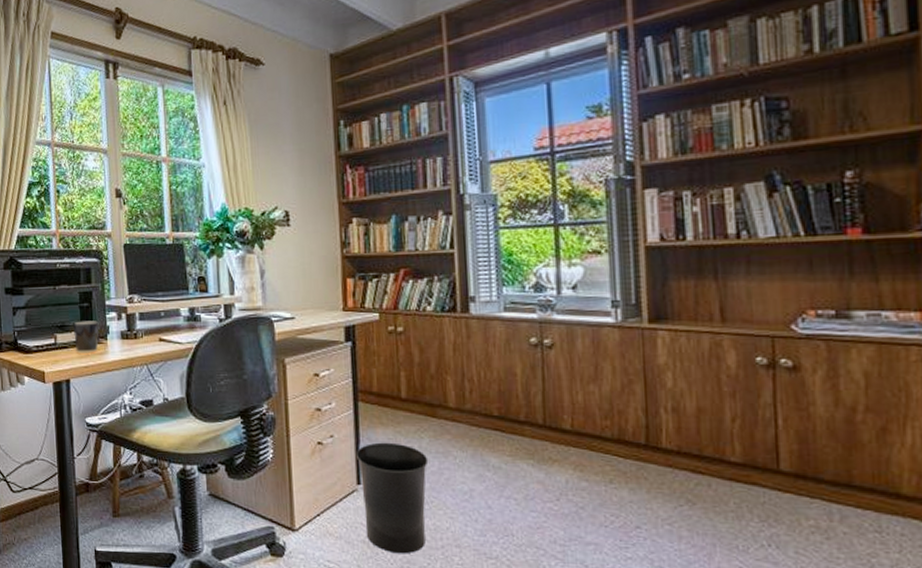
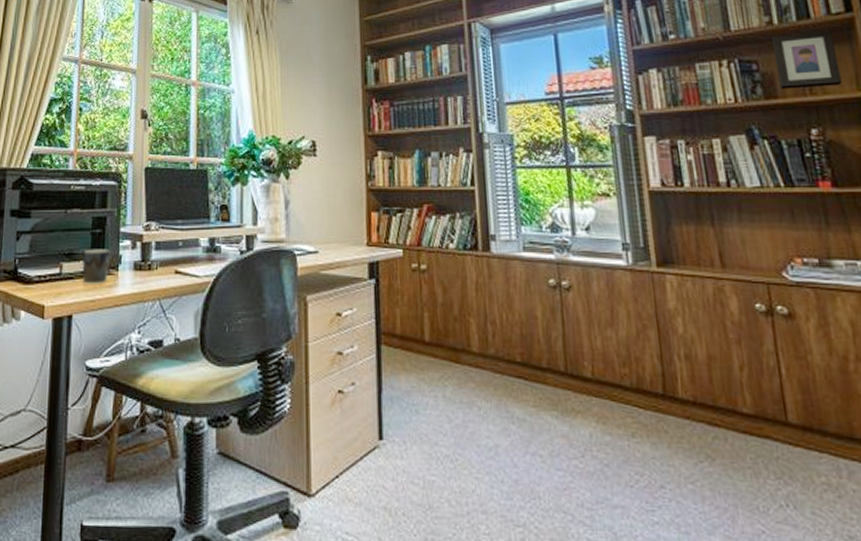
waste bin: present [357,442,429,554] -> none [379,391,453,523]
picture frame: none [810,54,892,128] -> present [772,29,842,89]

